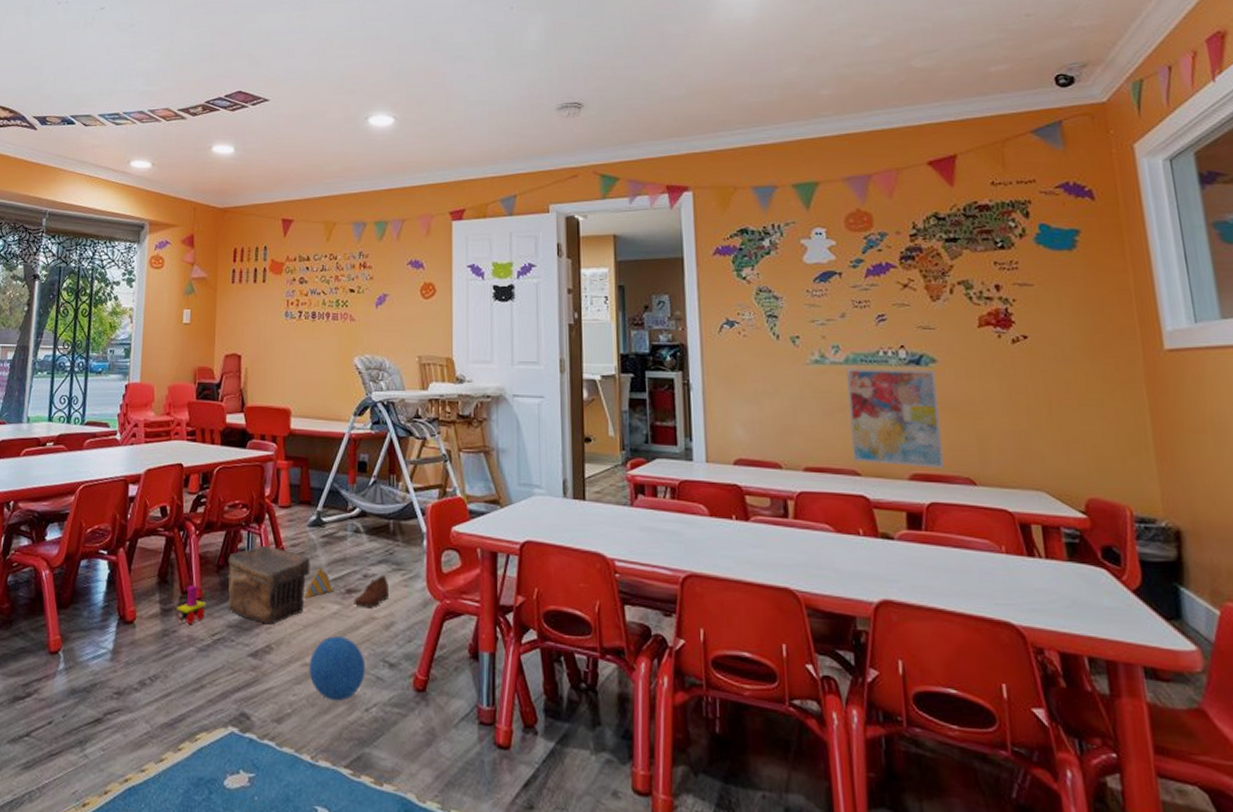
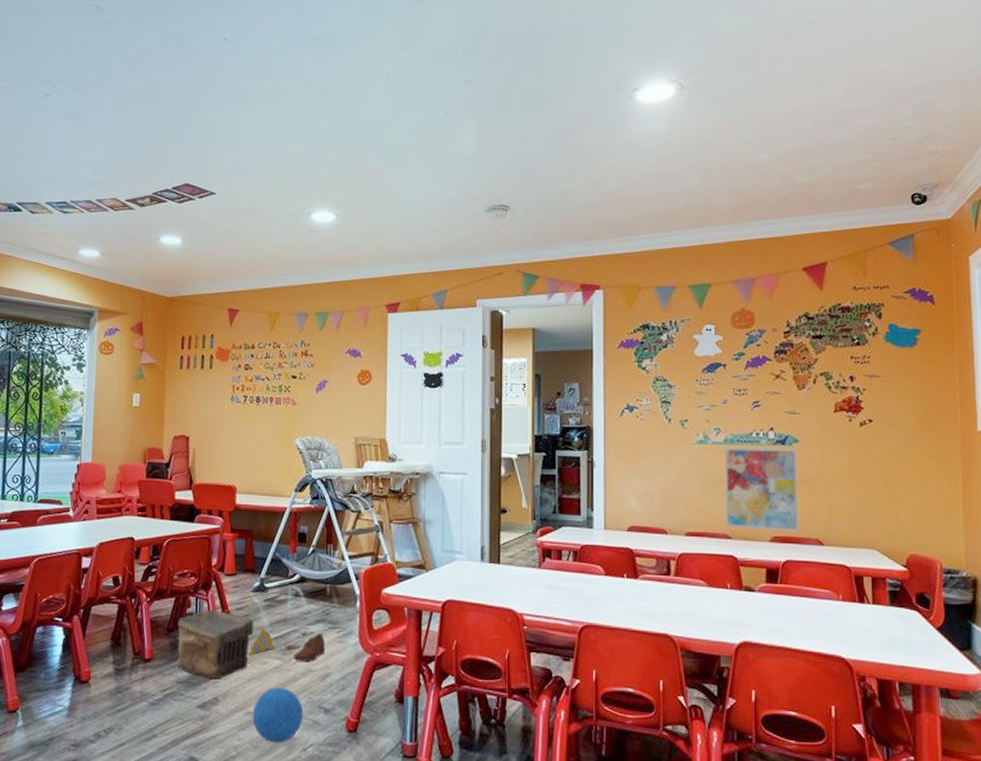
toy train: present [176,585,207,624] -> none [129,647,158,682]

